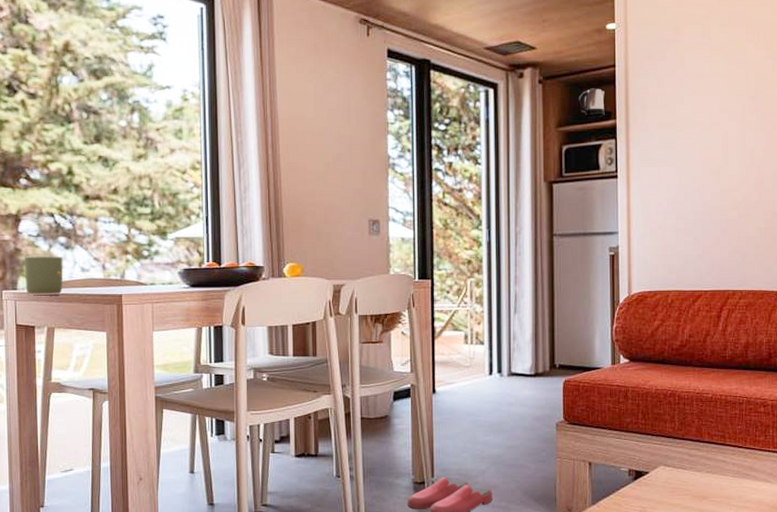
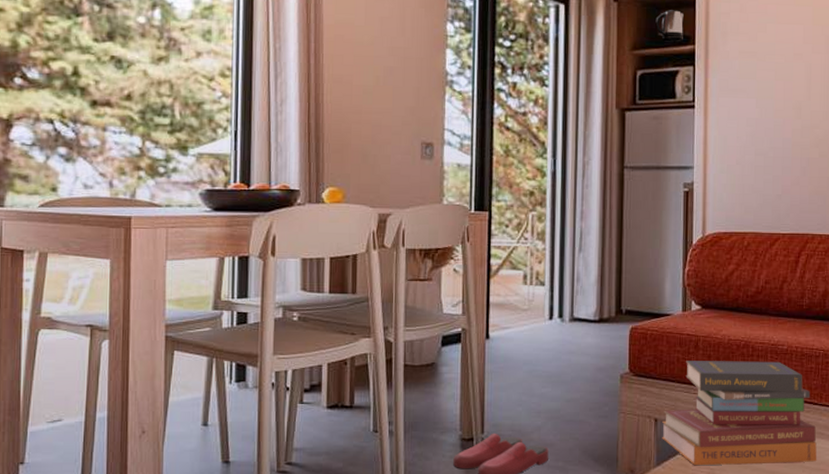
mug: present [24,256,63,296] -> none [13,168,62,215]
books: none [595,408,742,505] -> present [661,361,817,466]

